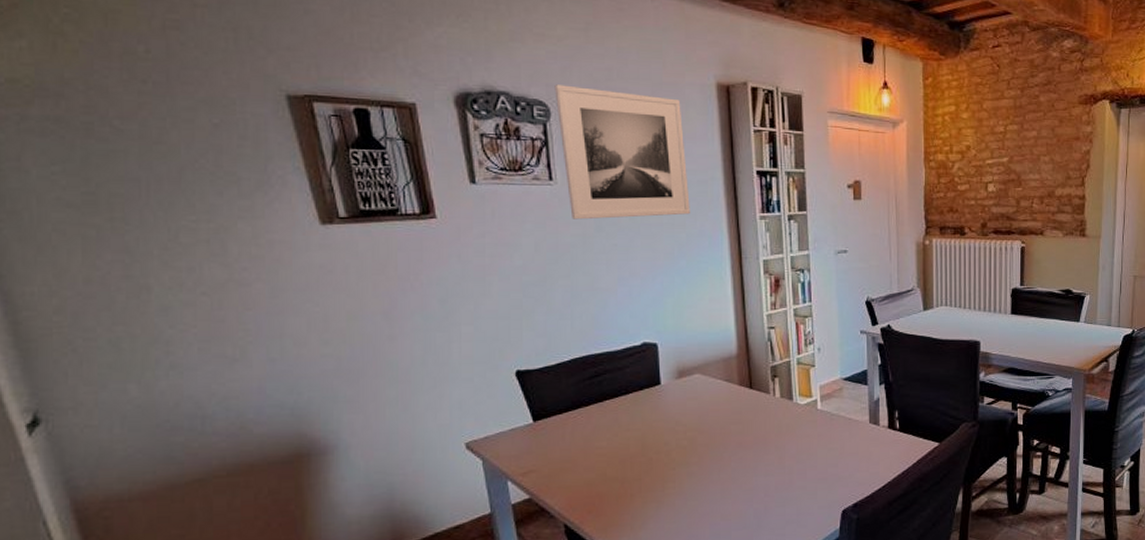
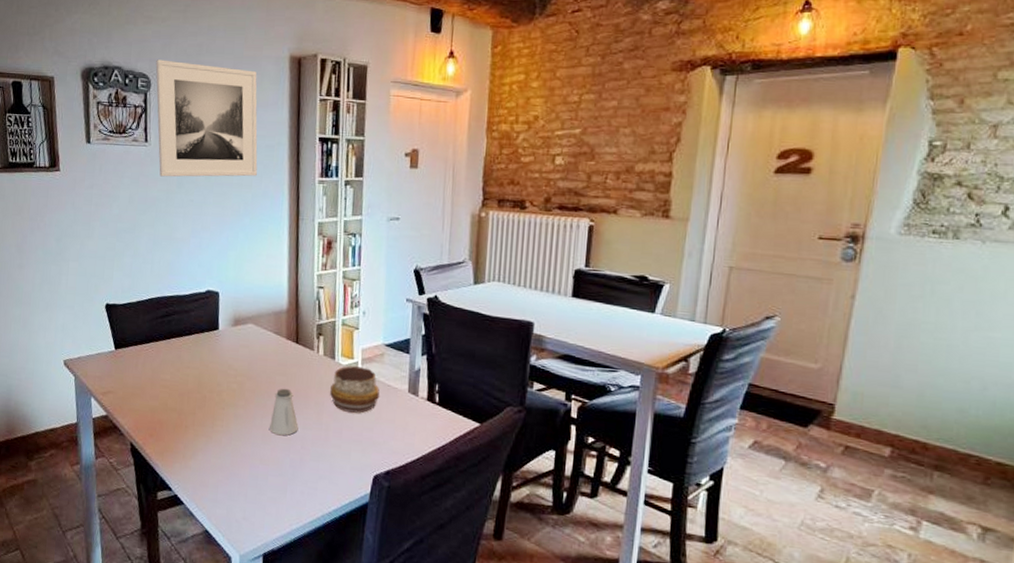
saltshaker: none [729,437,760,487] -> present [270,388,299,436]
decorative bowl: none [789,404,842,452] -> present [329,366,380,413]

